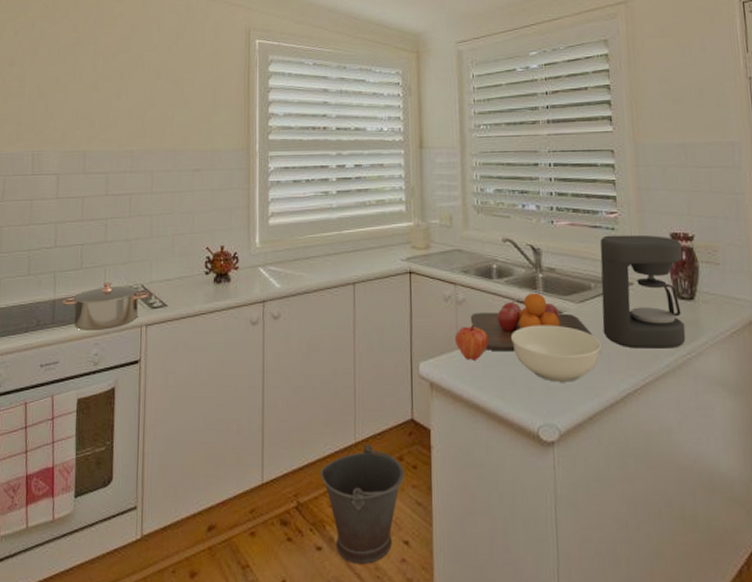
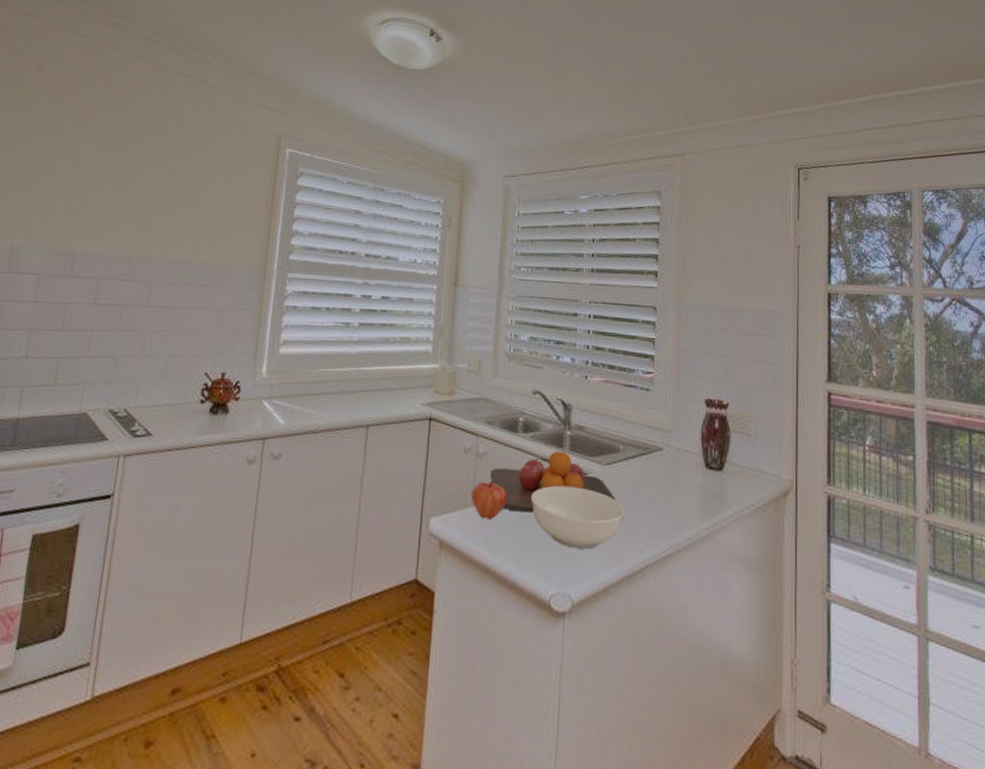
cooking pot: present [62,281,150,331] -> none [26,402,134,458]
bucket: present [320,443,406,564] -> none [307,603,403,739]
coffee maker: present [600,234,686,349] -> none [627,396,716,520]

